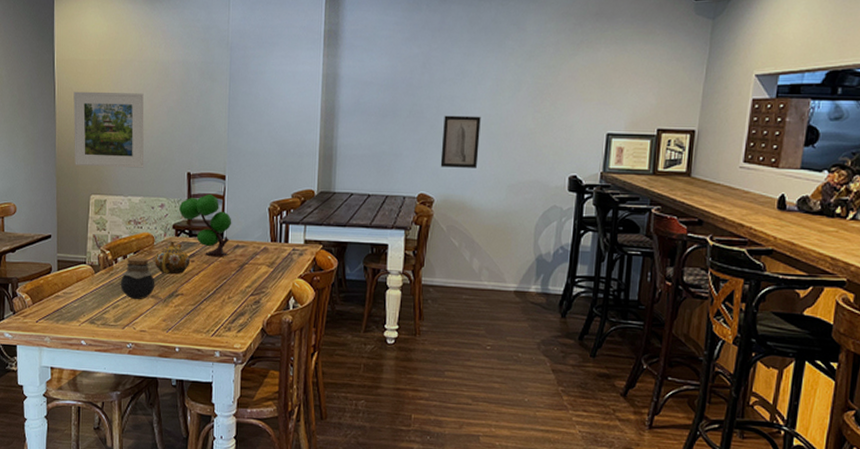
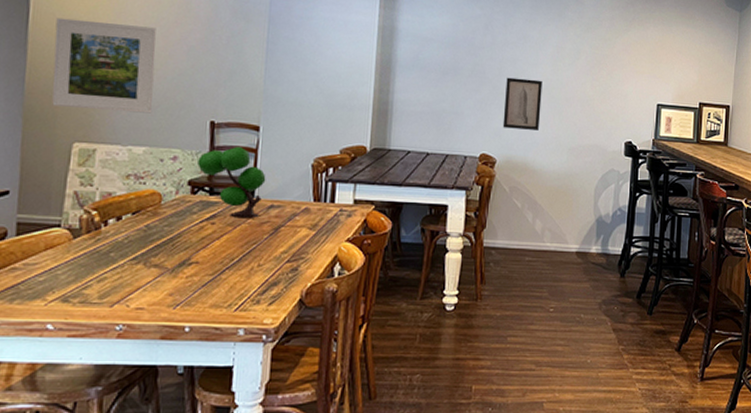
jar: present [120,257,155,300] -> none [109,219,161,271]
teapot: present [155,241,191,275] -> none [161,199,210,239]

